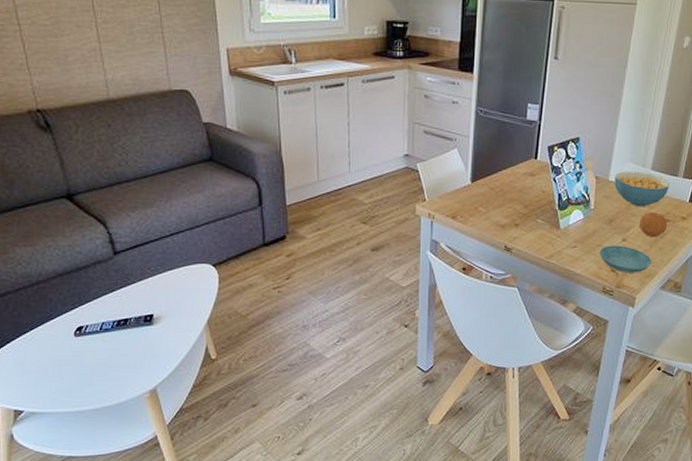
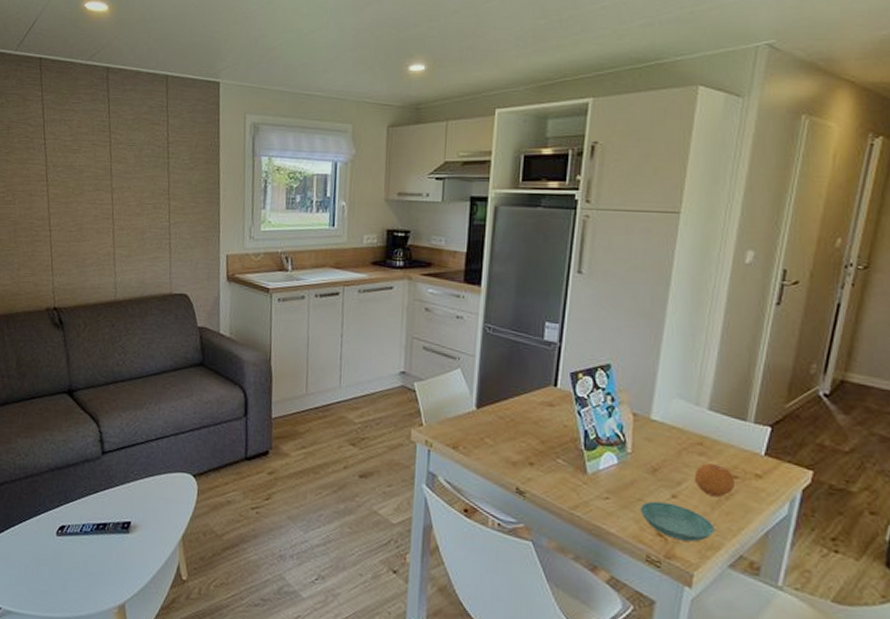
cereal bowl: present [614,171,670,207] -> none [658,409,736,456]

